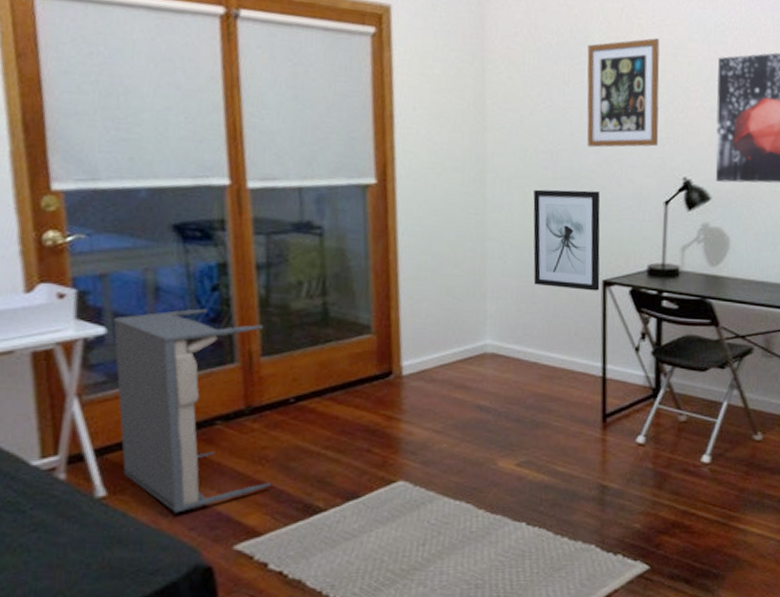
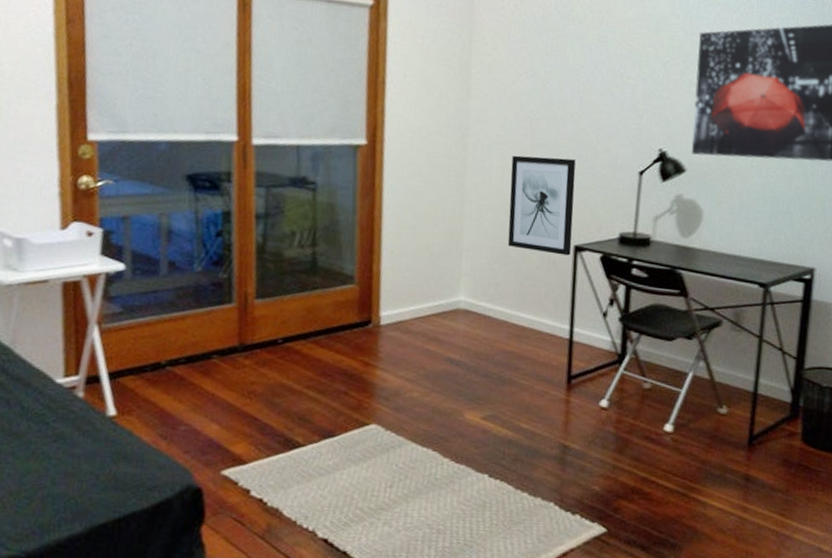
laundry hamper: present [113,308,271,513] -> none [131,252,258,436]
wall art: present [587,38,660,148] -> none [566,12,642,118]

